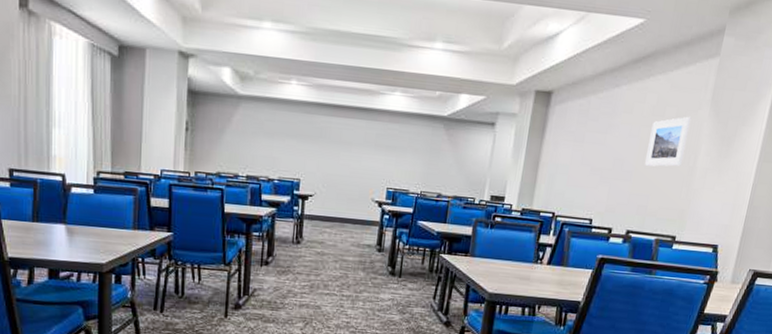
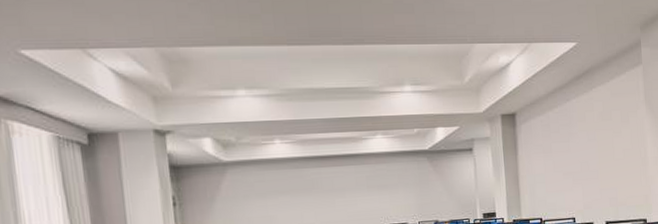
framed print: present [645,116,692,167] -> none [604,116,636,163]

